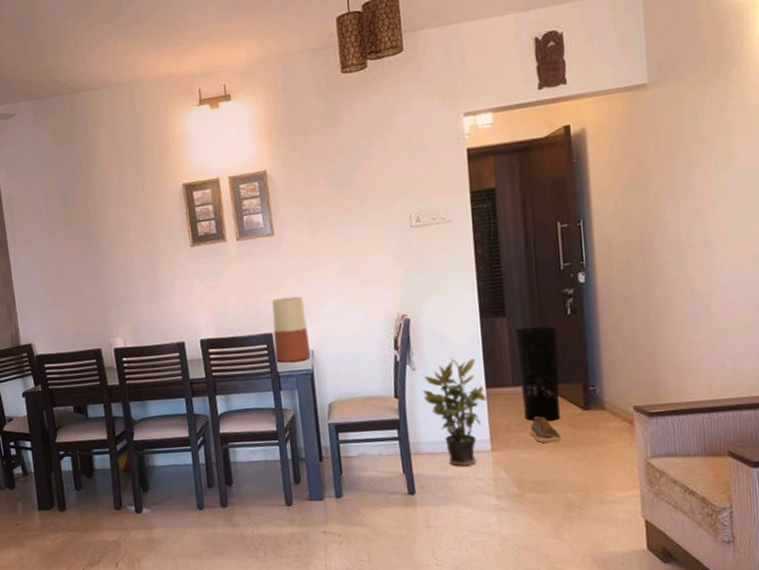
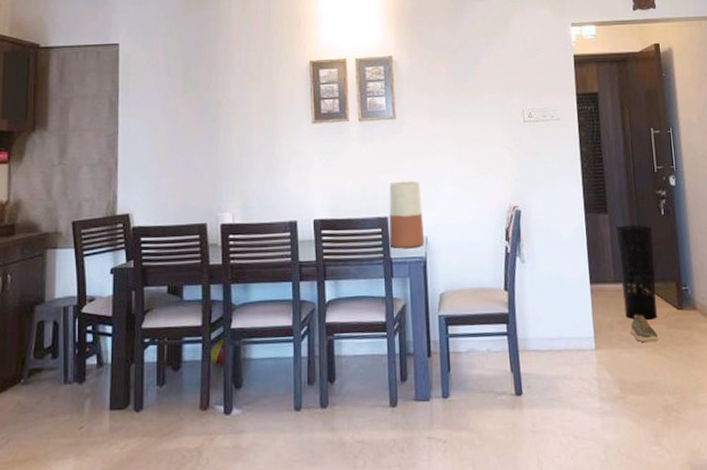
potted plant: present [423,357,487,467] -> none [531,251,591,366]

